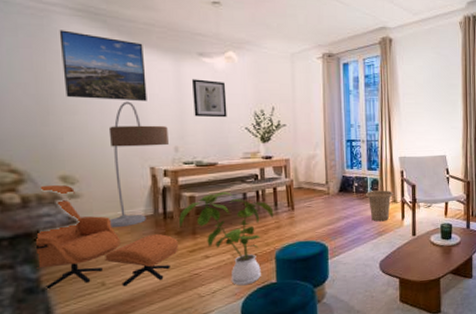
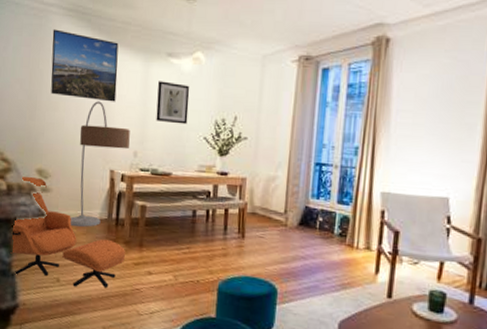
house plant: present [179,191,274,286] -> none [129,205,223,314]
basket: present [365,190,394,222] -> none [330,230,368,272]

